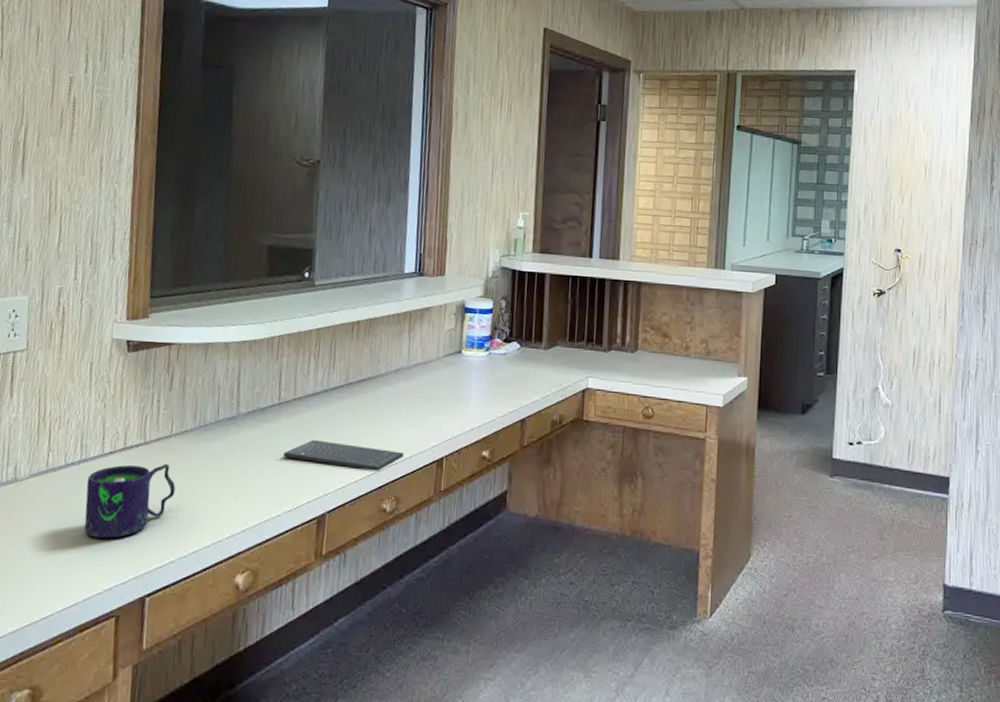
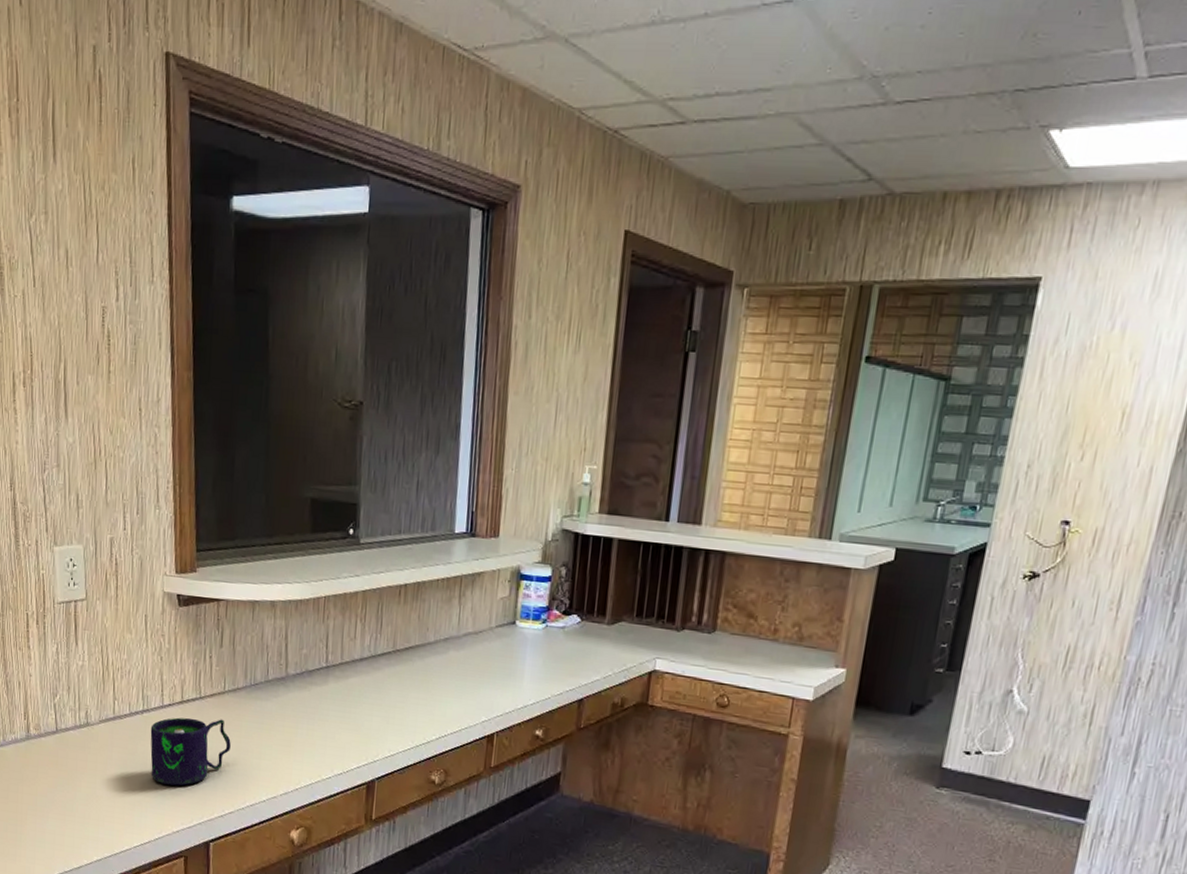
keyboard: present [282,439,405,471] -> none [331,705,454,743]

